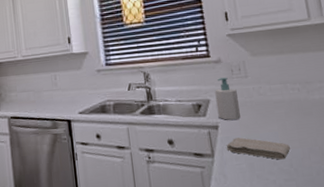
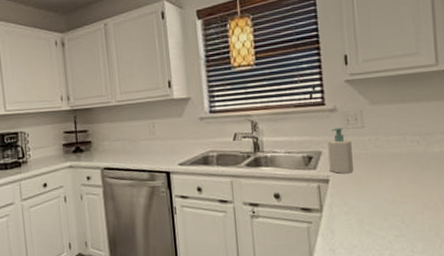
washcloth: present [226,137,290,160] -> none [336,192,403,216]

